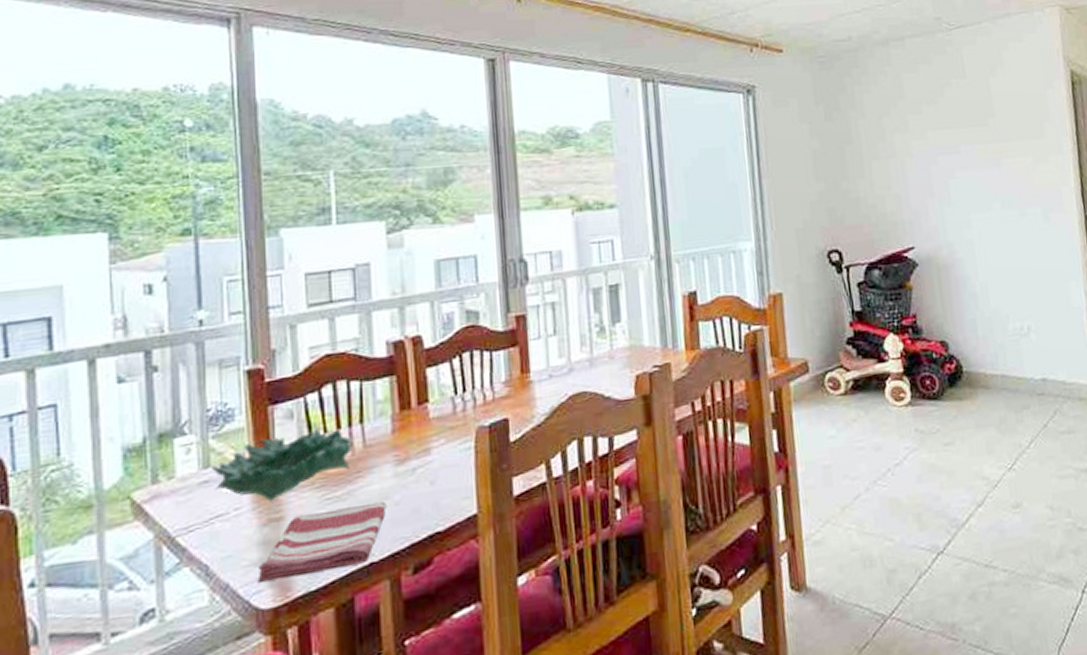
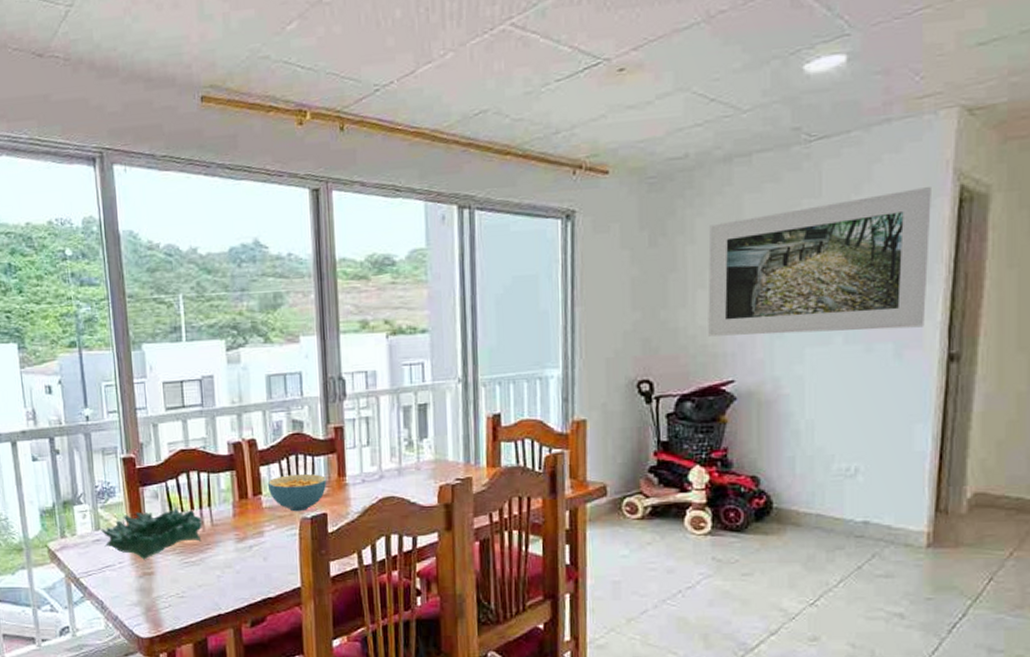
dish towel: present [257,501,387,584] -> none [137,569,230,619]
cereal bowl: none [435,372,508,420] -> present [267,473,327,512]
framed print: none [876,71,1063,205] -> present [708,187,931,337]

